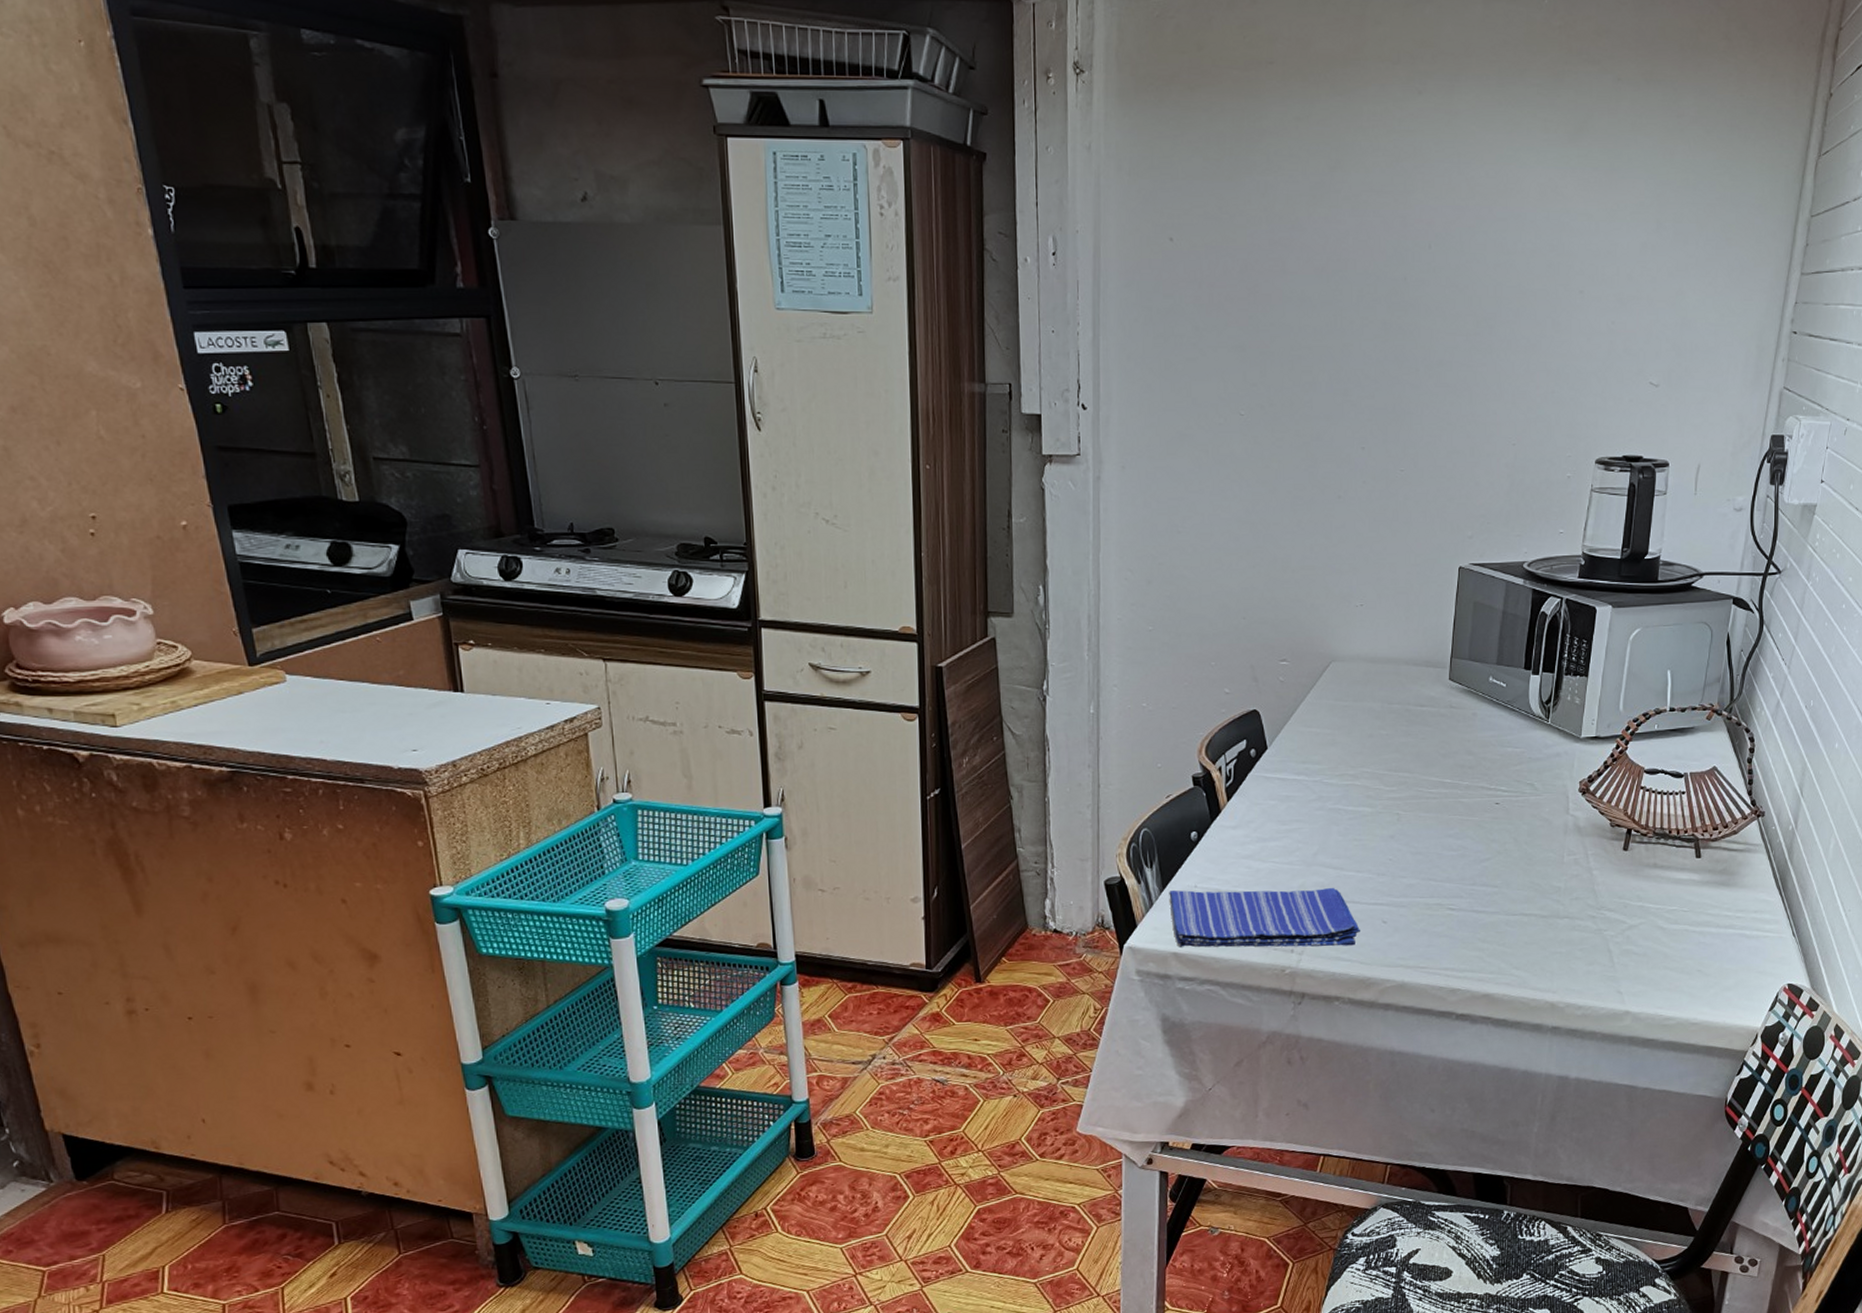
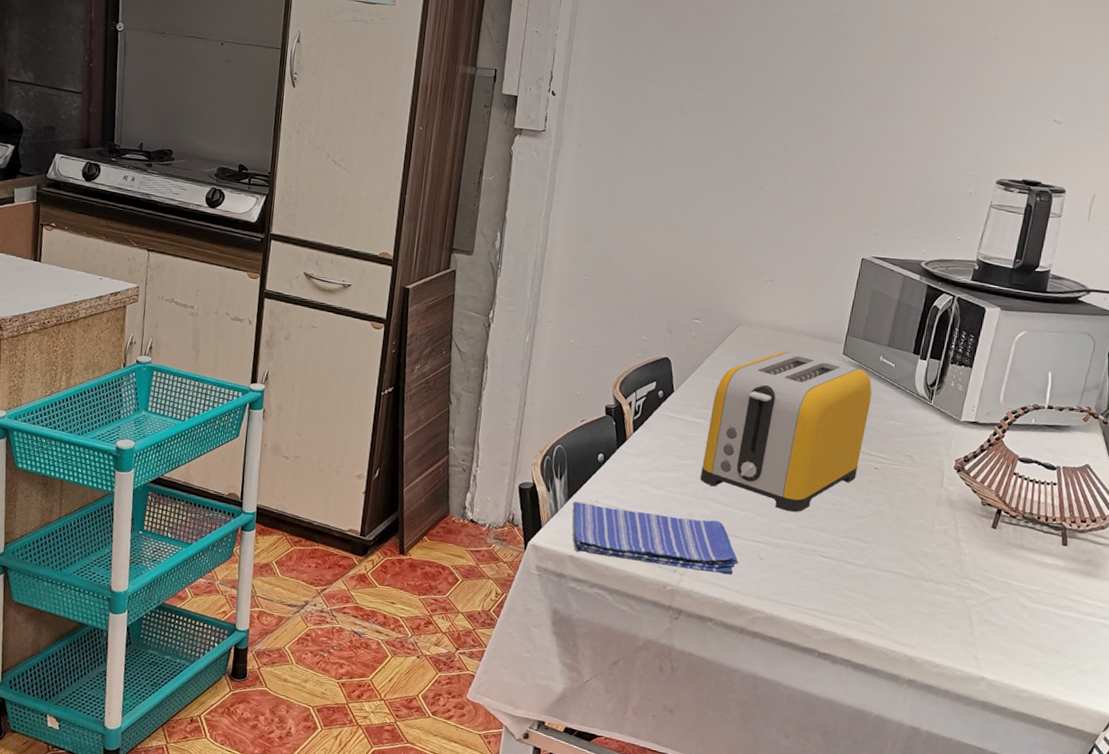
toaster: none [1307,684,1484,866] -> present [700,351,872,513]

